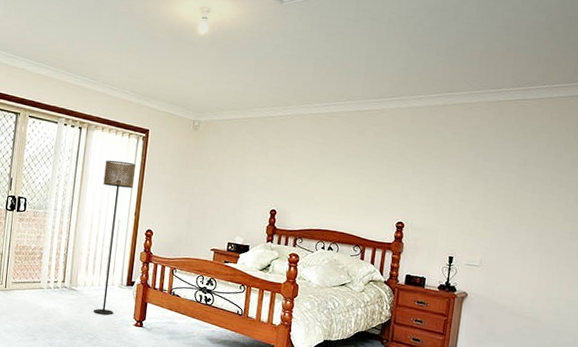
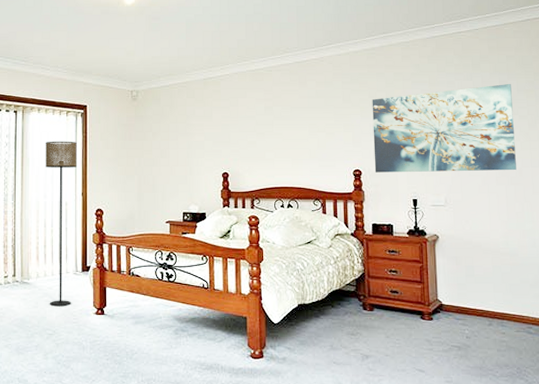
wall art: none [417,155,566,241] -> present [372,84,516,173]

